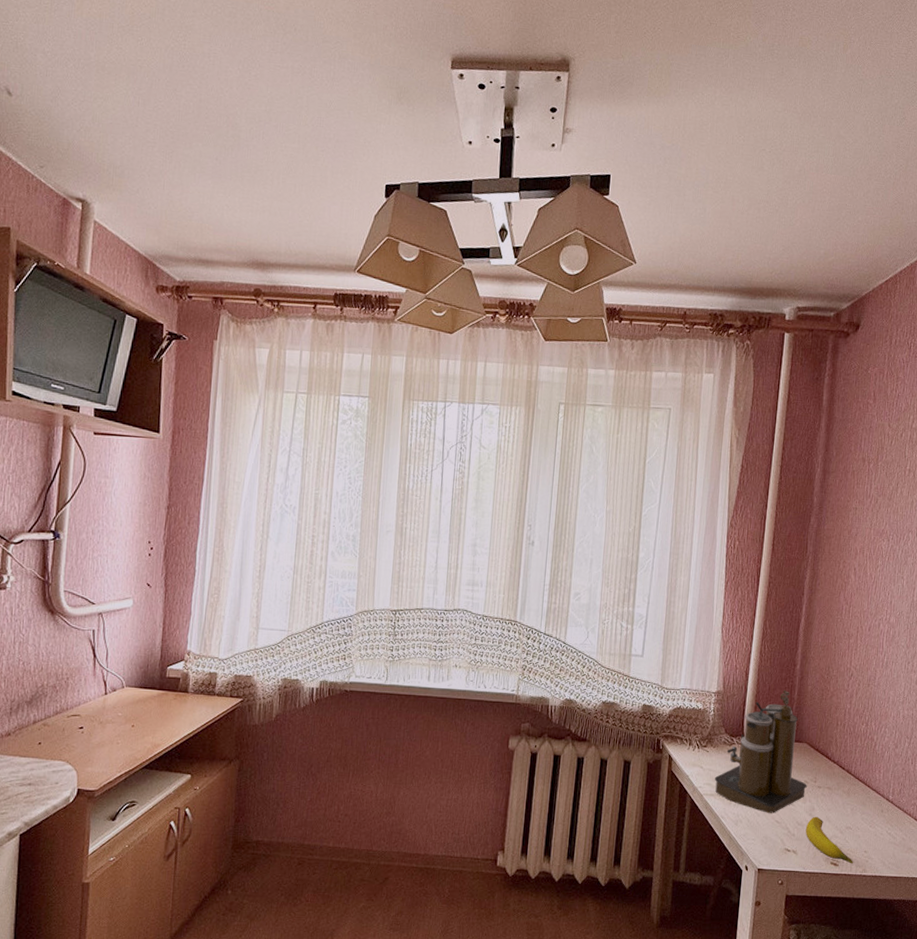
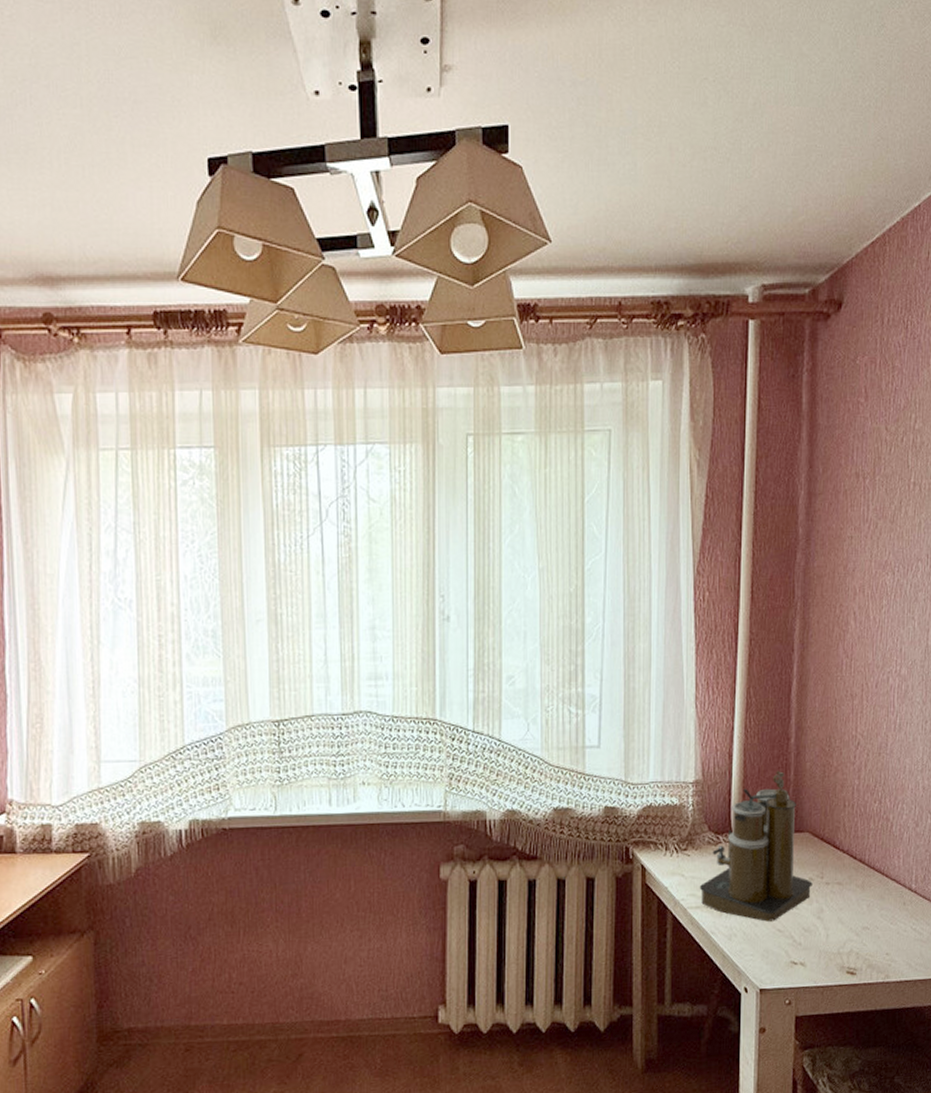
banana: present [805,816,853,864] -> none [813,918,873,971]

